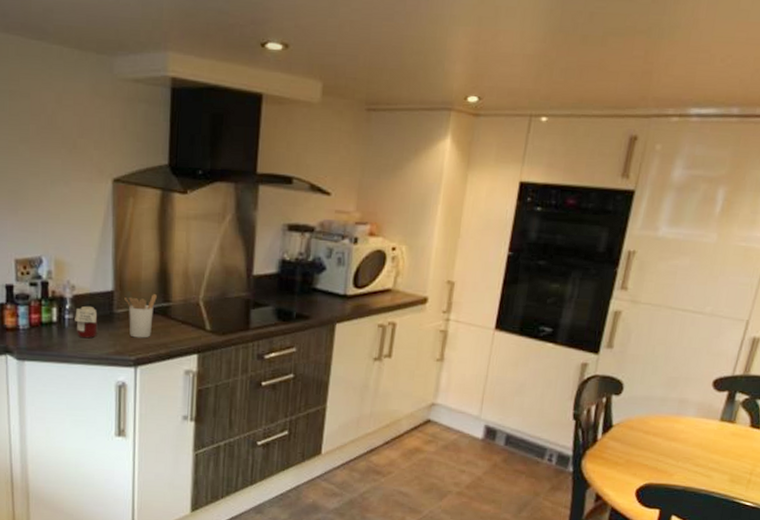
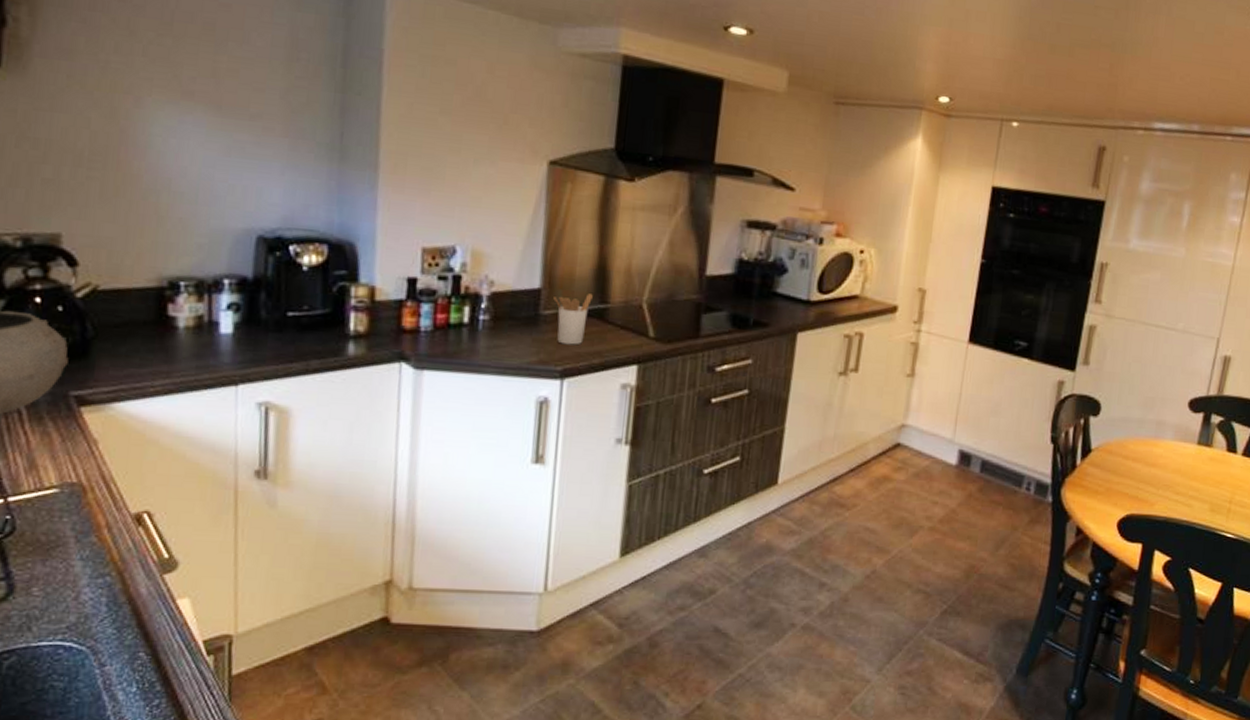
jar: present [75,305,98,339] -> none [491,305,520,345]

